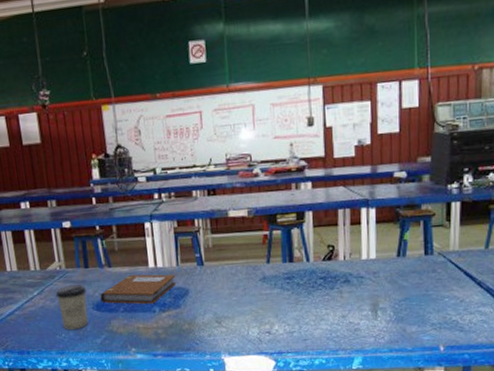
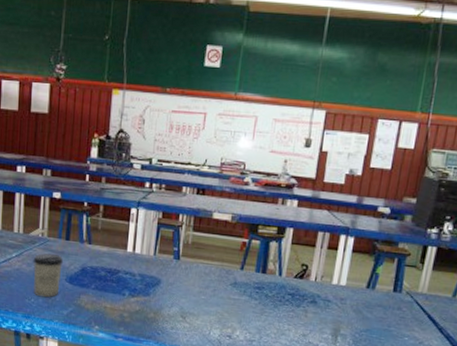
notebook: present [100,274,177,305] -> none [74,254,151,287]

